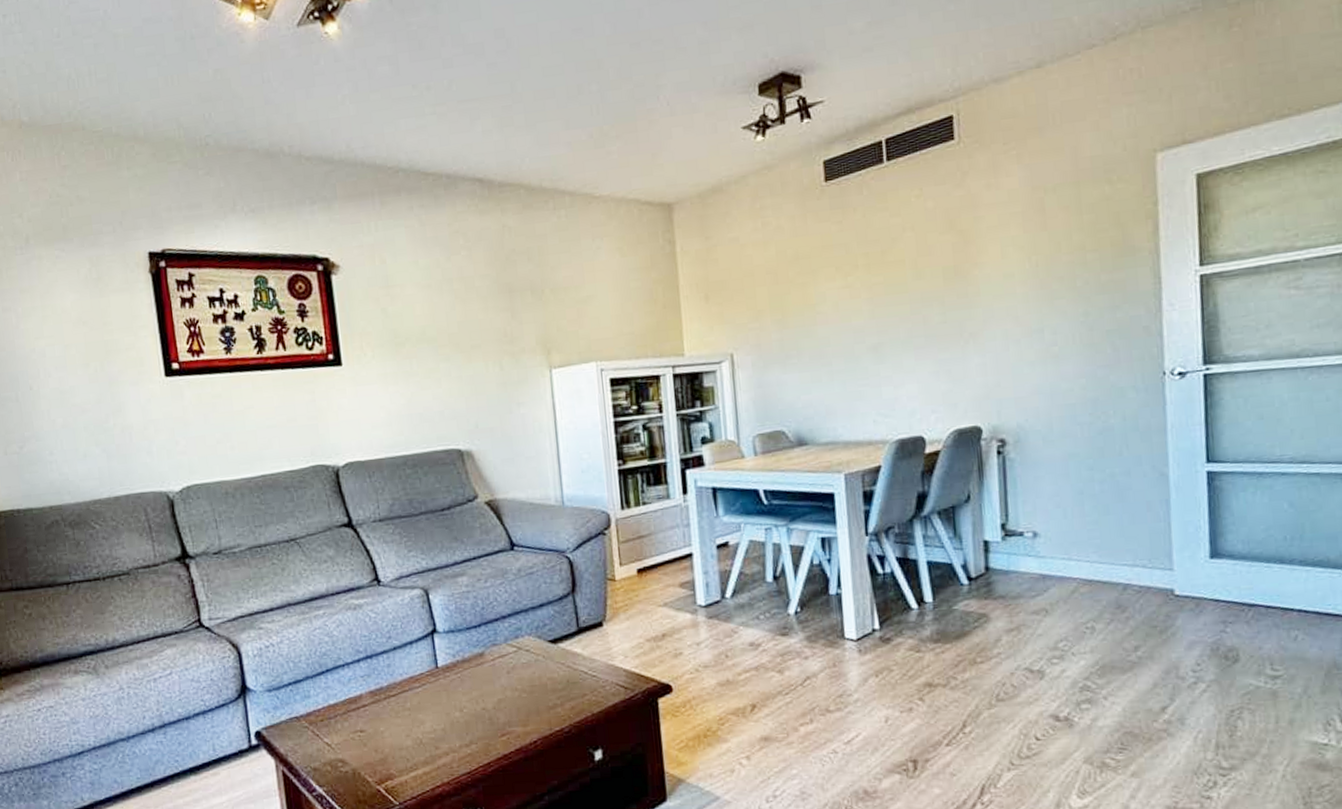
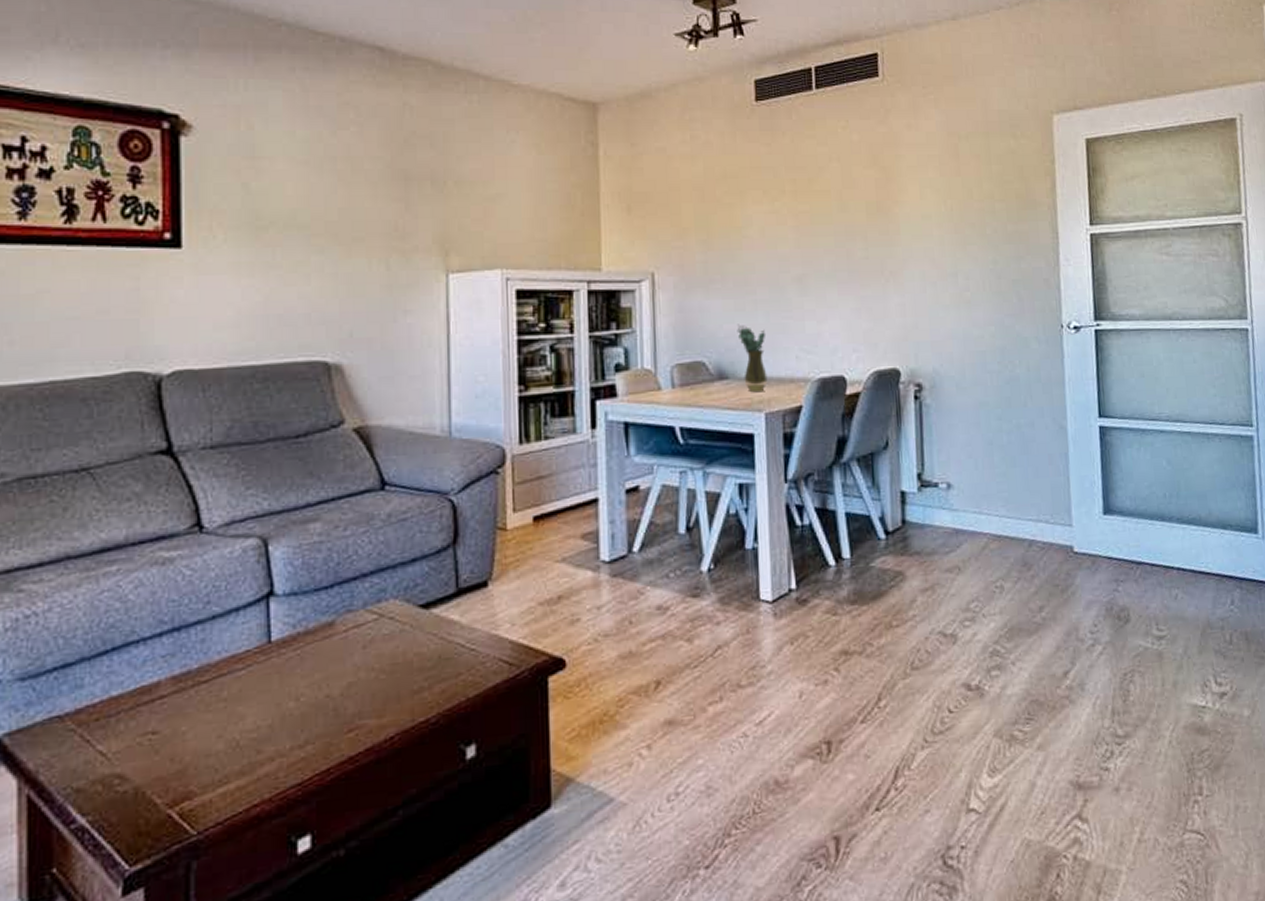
vase: none [814,394,846,456] -> present [737,324,768,393]

